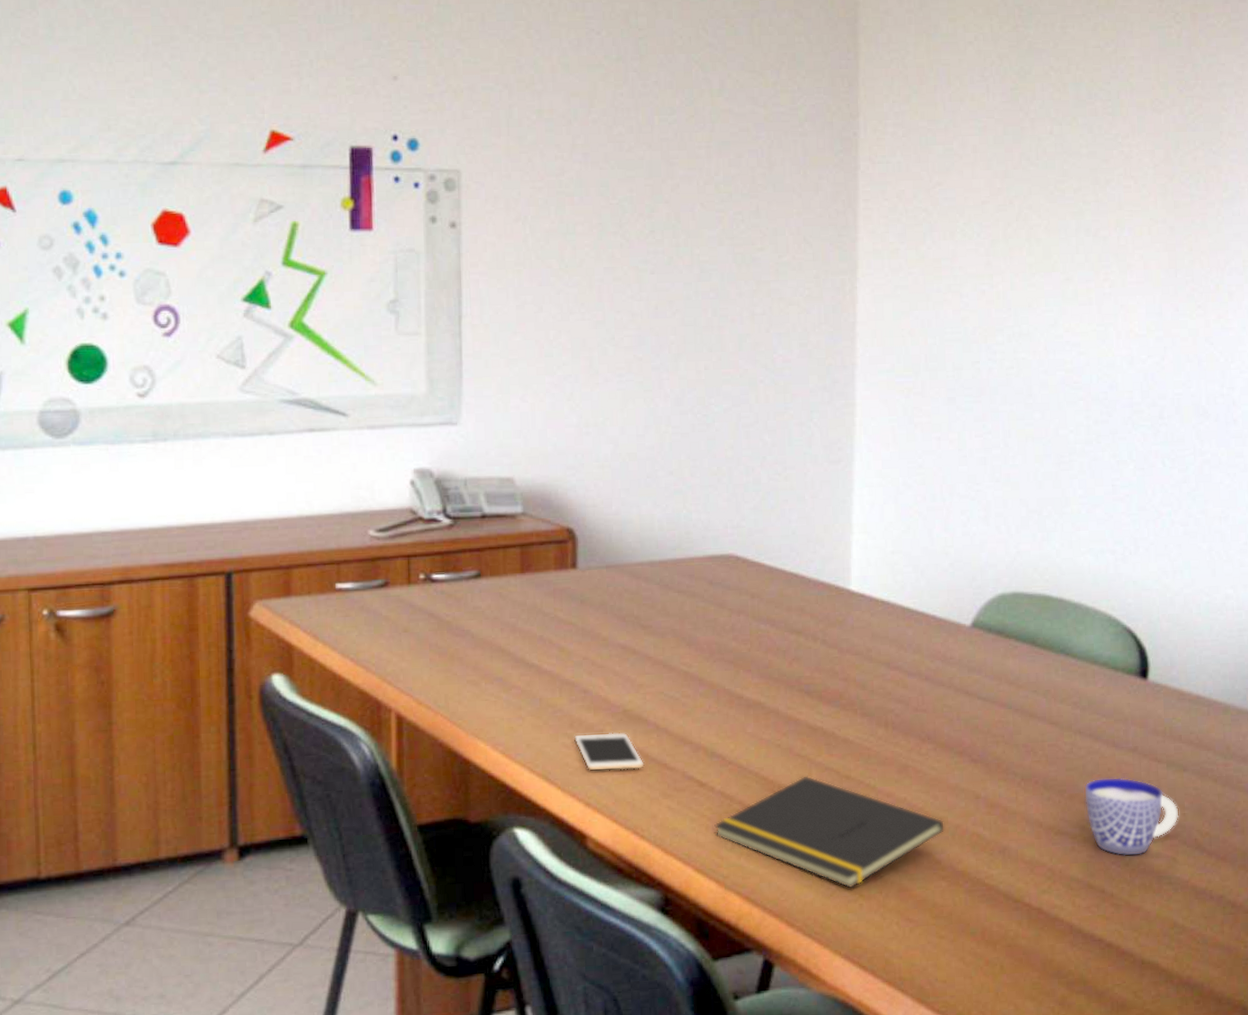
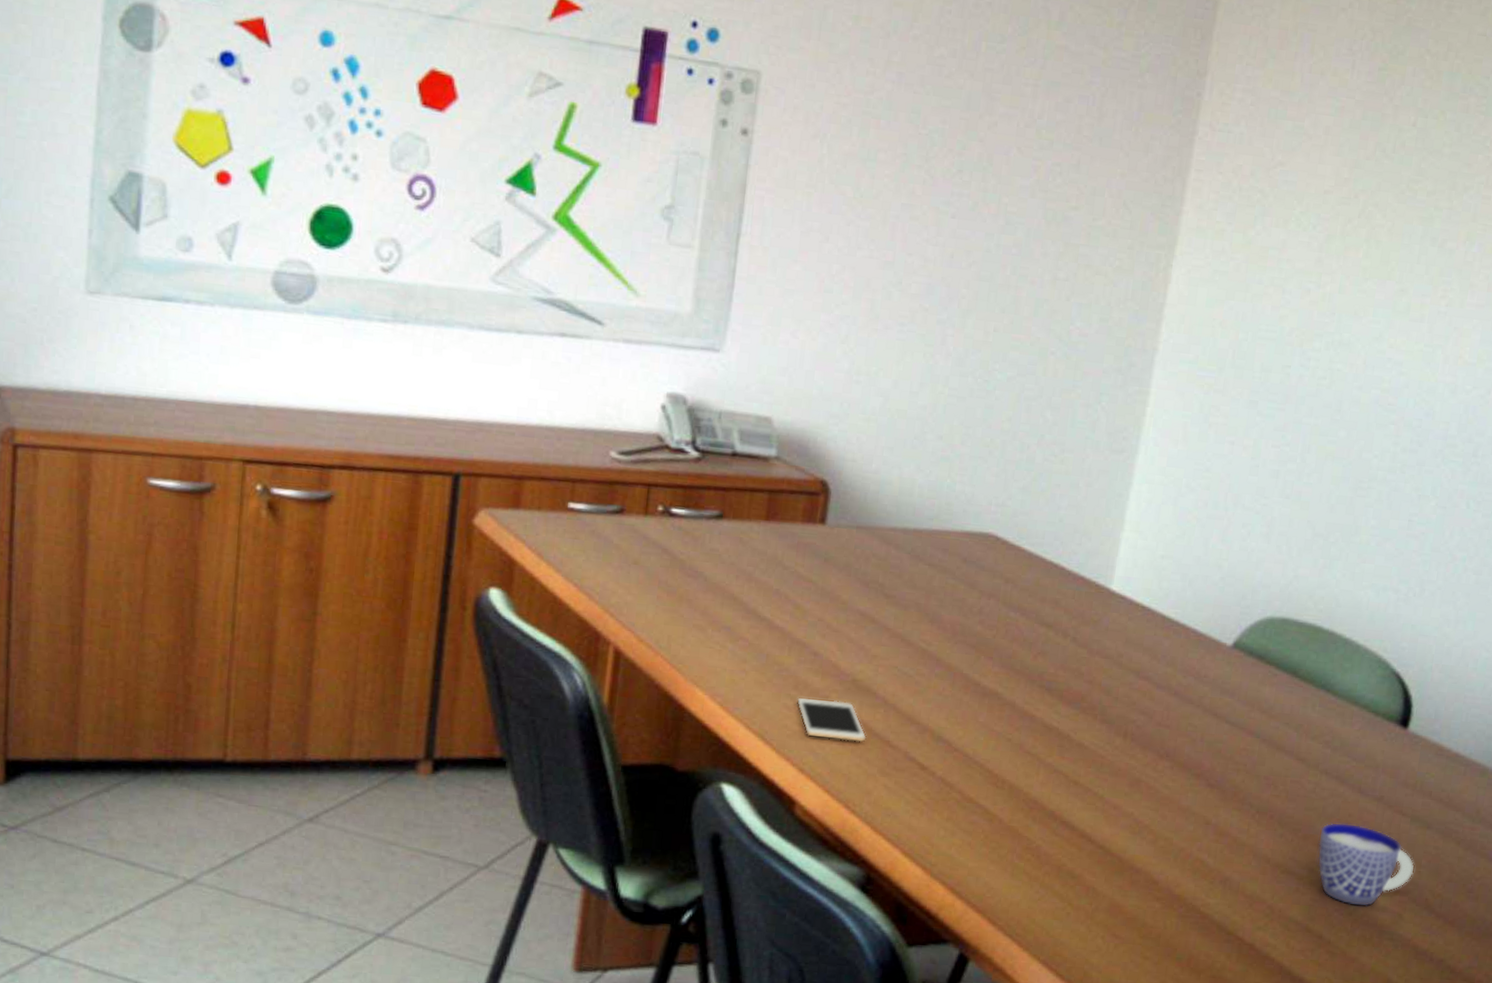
notepad: present [714,775,945,889] -> none [929,774,1169,896]

